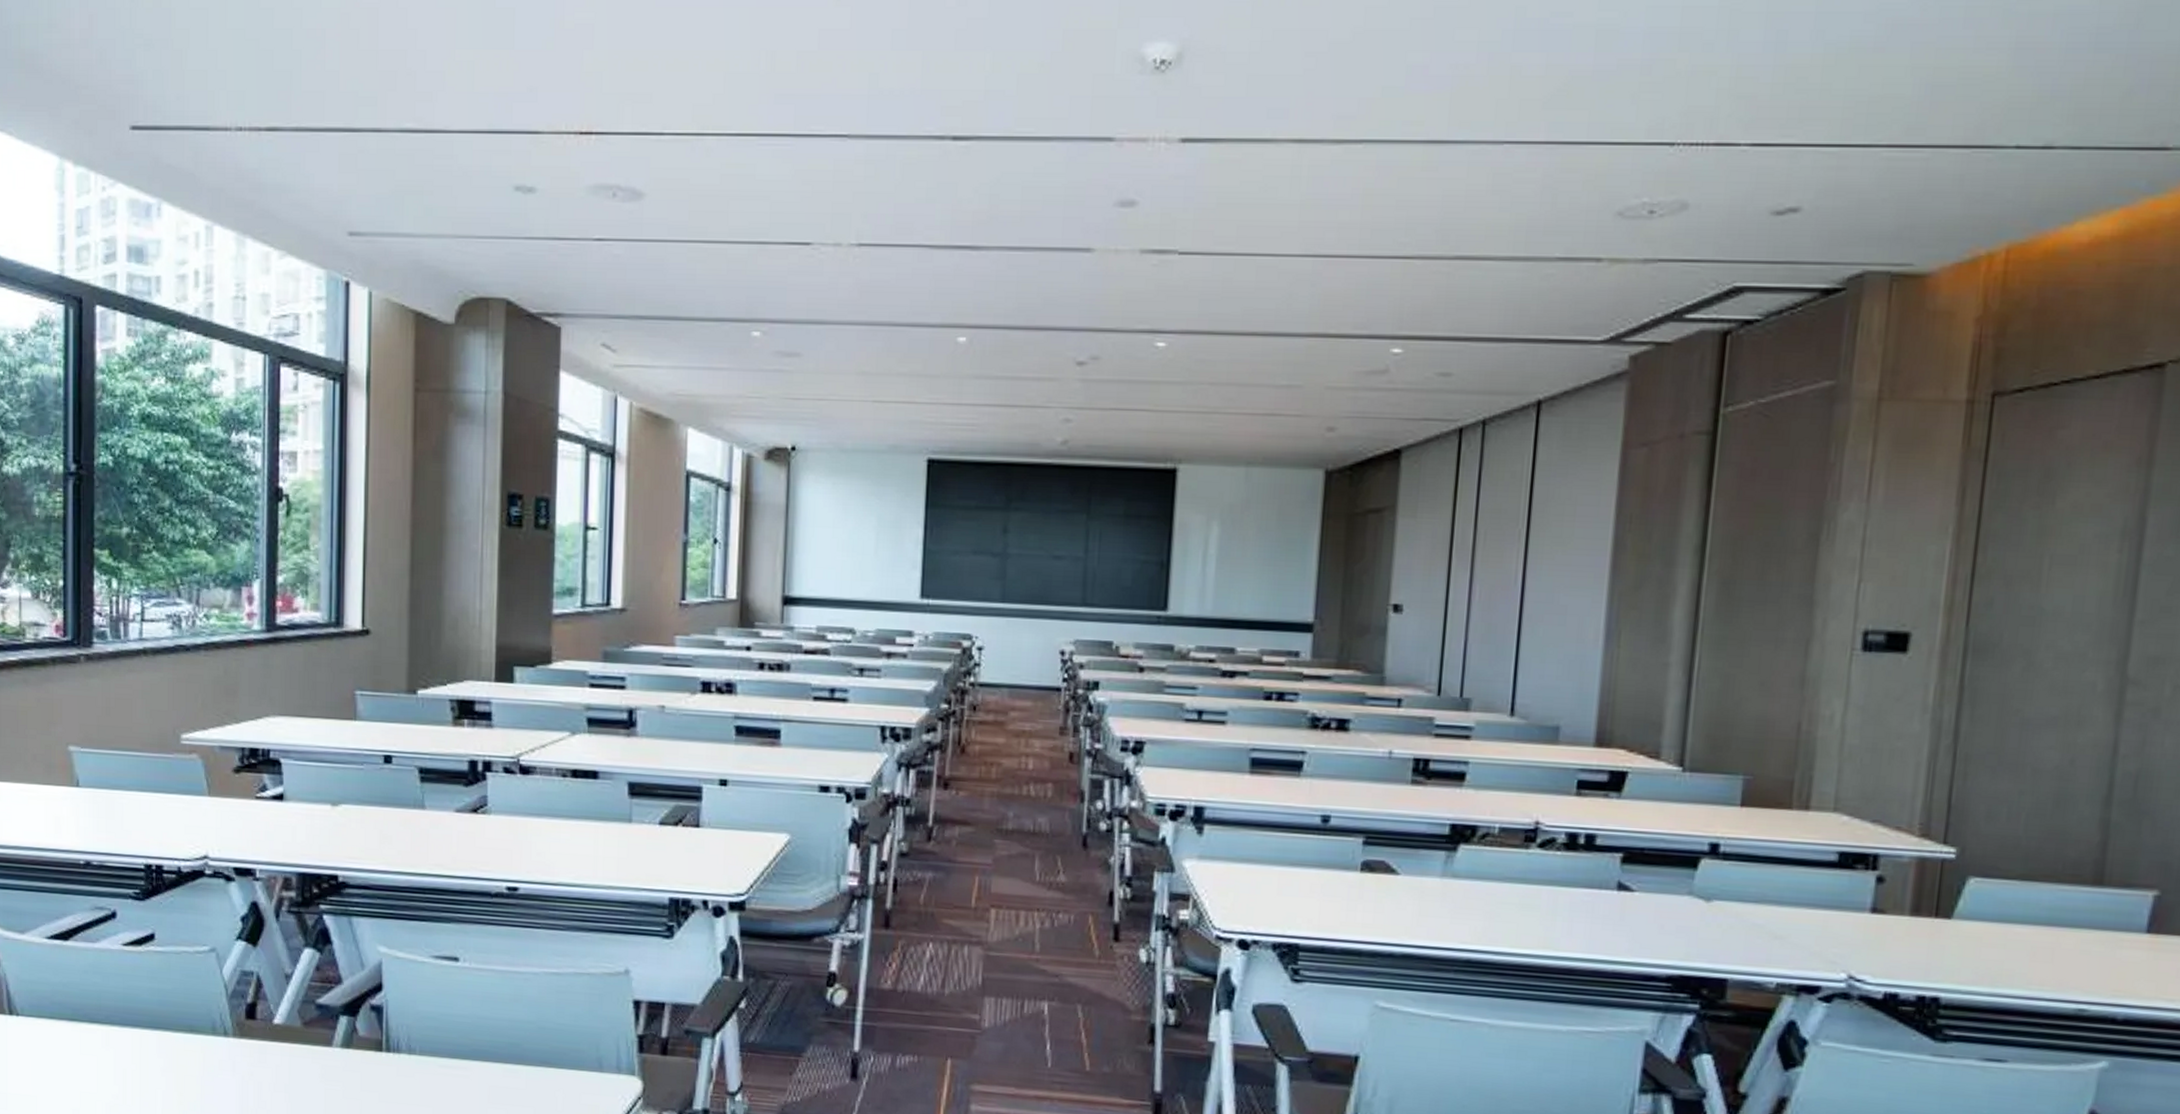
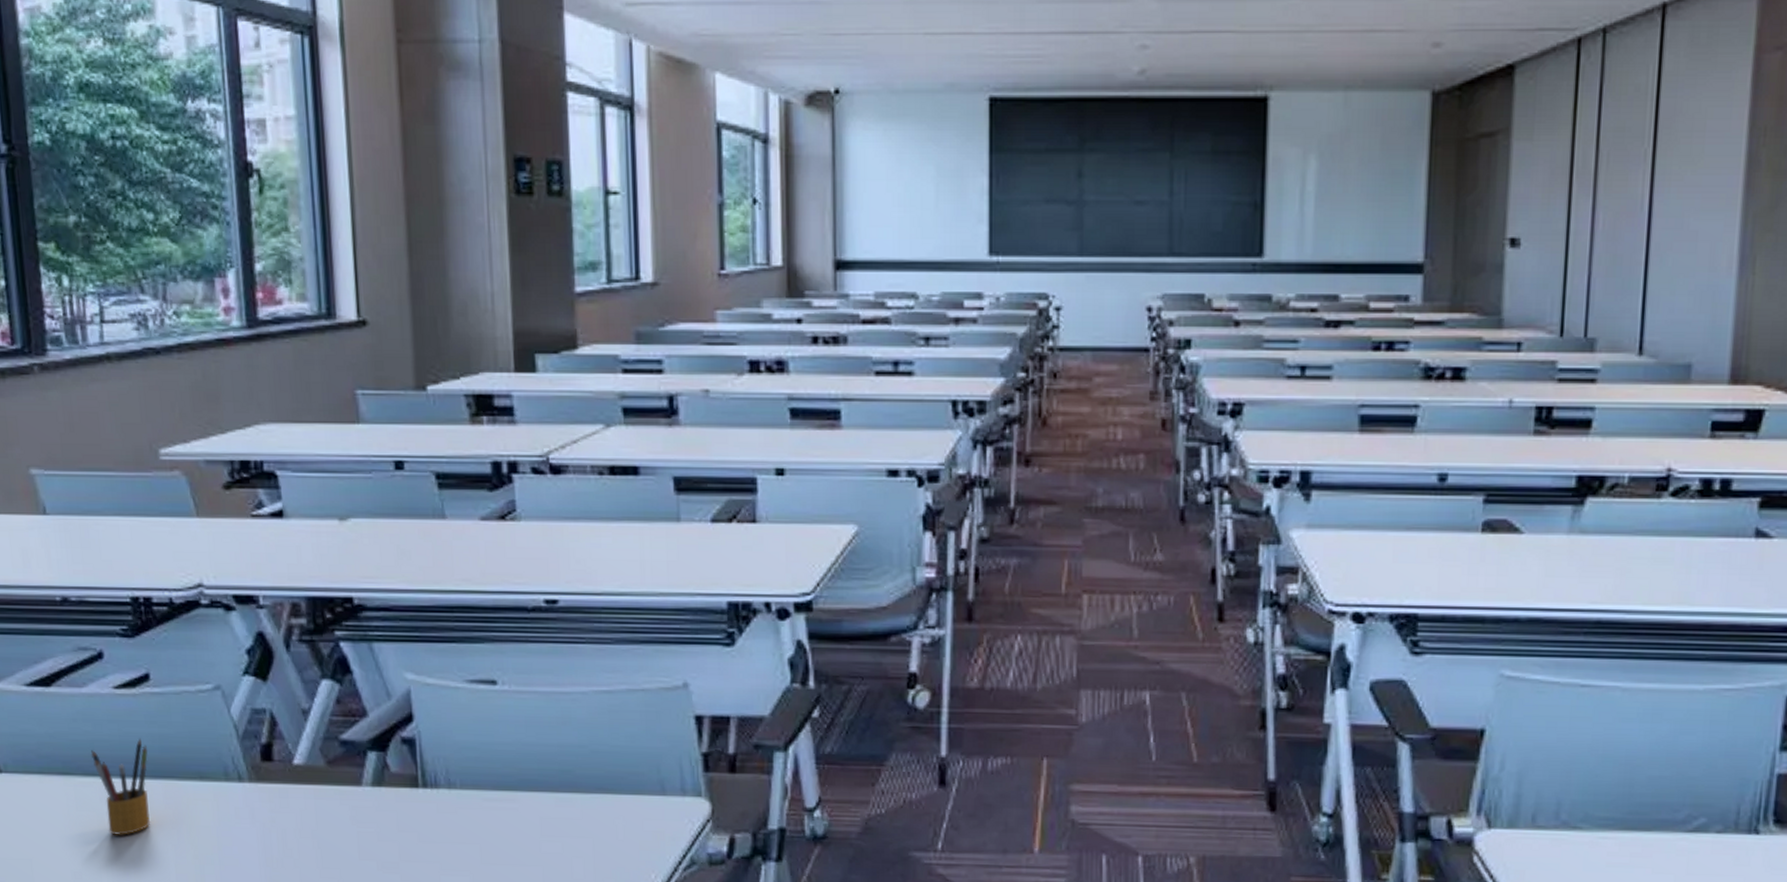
pencil box: none [97,991,147,1079] -> present [90,738,151,835]

